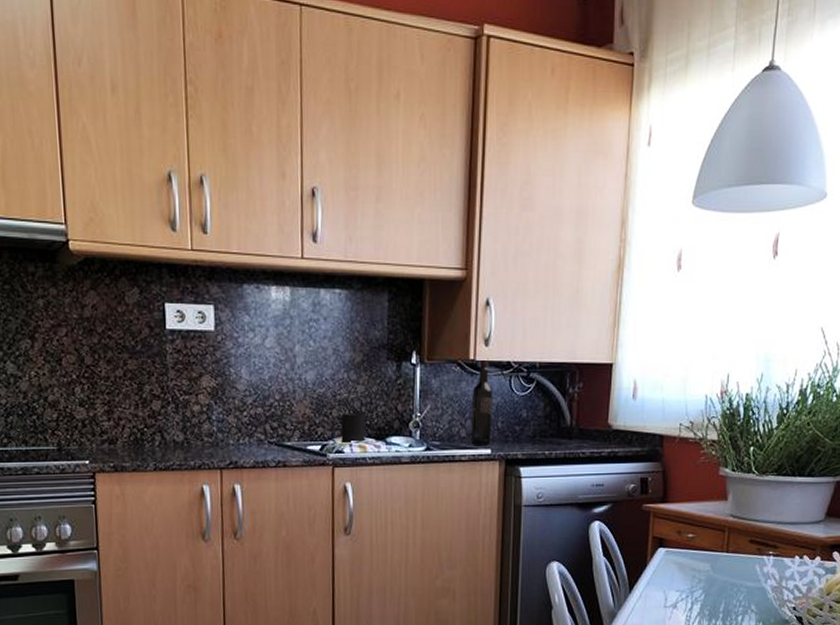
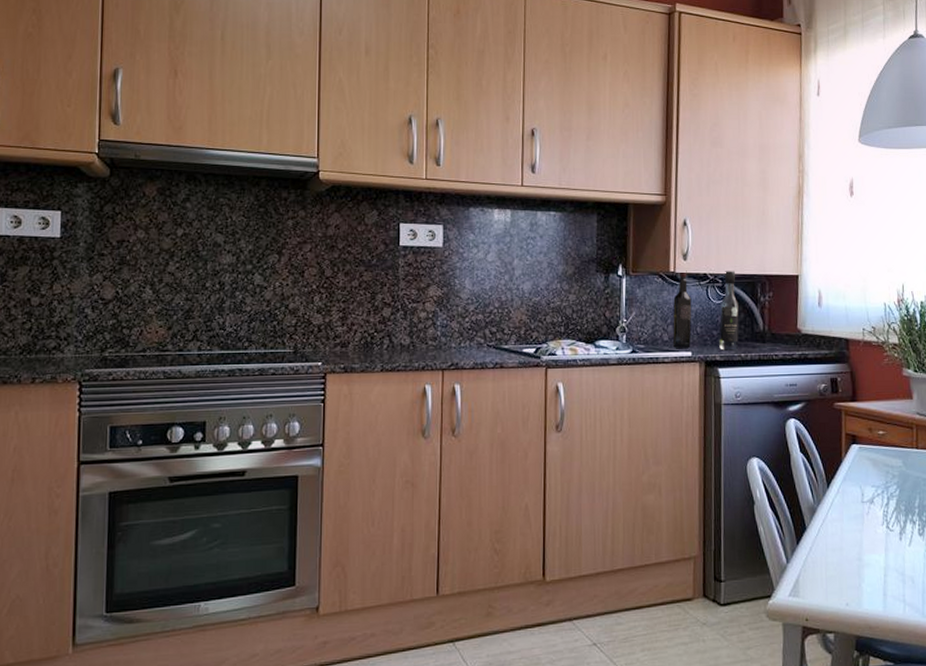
pen holder: present [341,412,366,445] -> none [554,318,577,348]
bottle: none [521,358,546,448] -> present [719,271,740,351]

